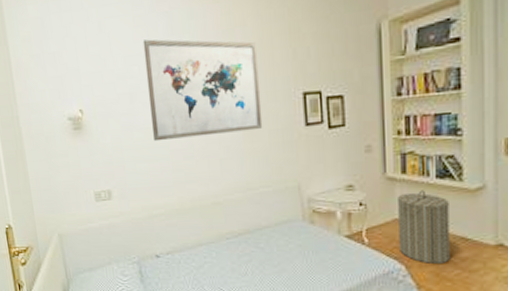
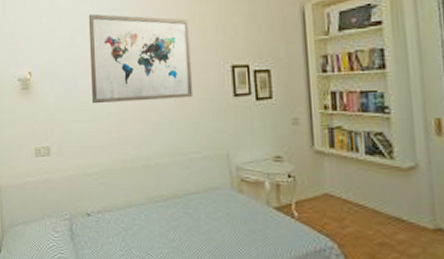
laundry hamper: present [398,190,450,264] -> none [327,166,386,245]

